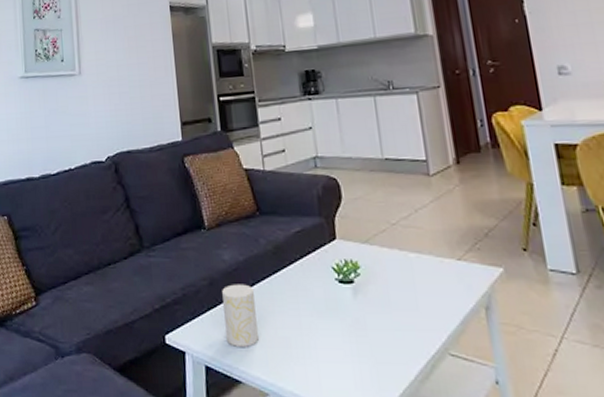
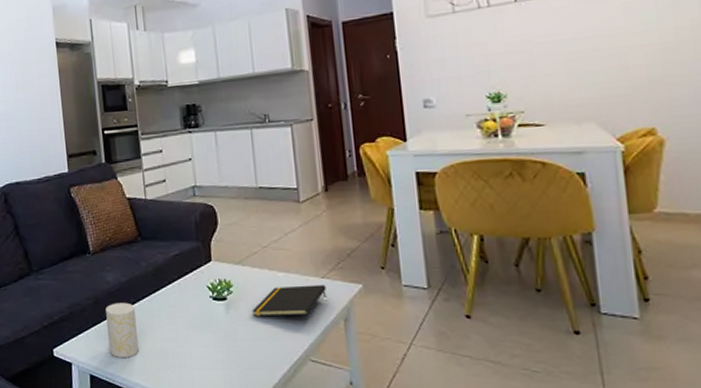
notepad: none [381,267,465,303] -> present [251,284,327,317]

